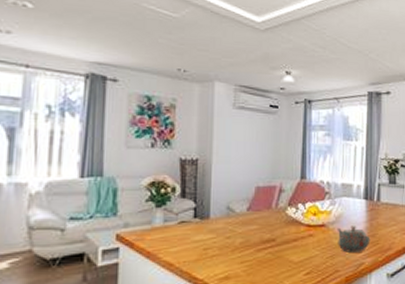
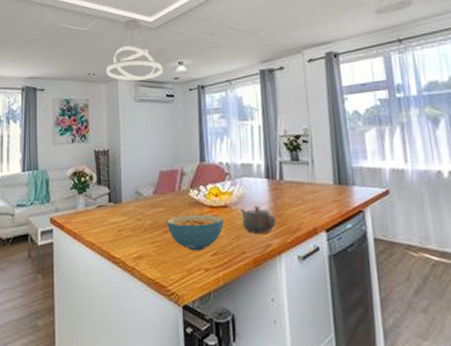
pendant light: none [201,14,268,86] -> present [106,19,163,81]
cereal bowl: none [259,232,320,271] -> present [166,214,224,251]

